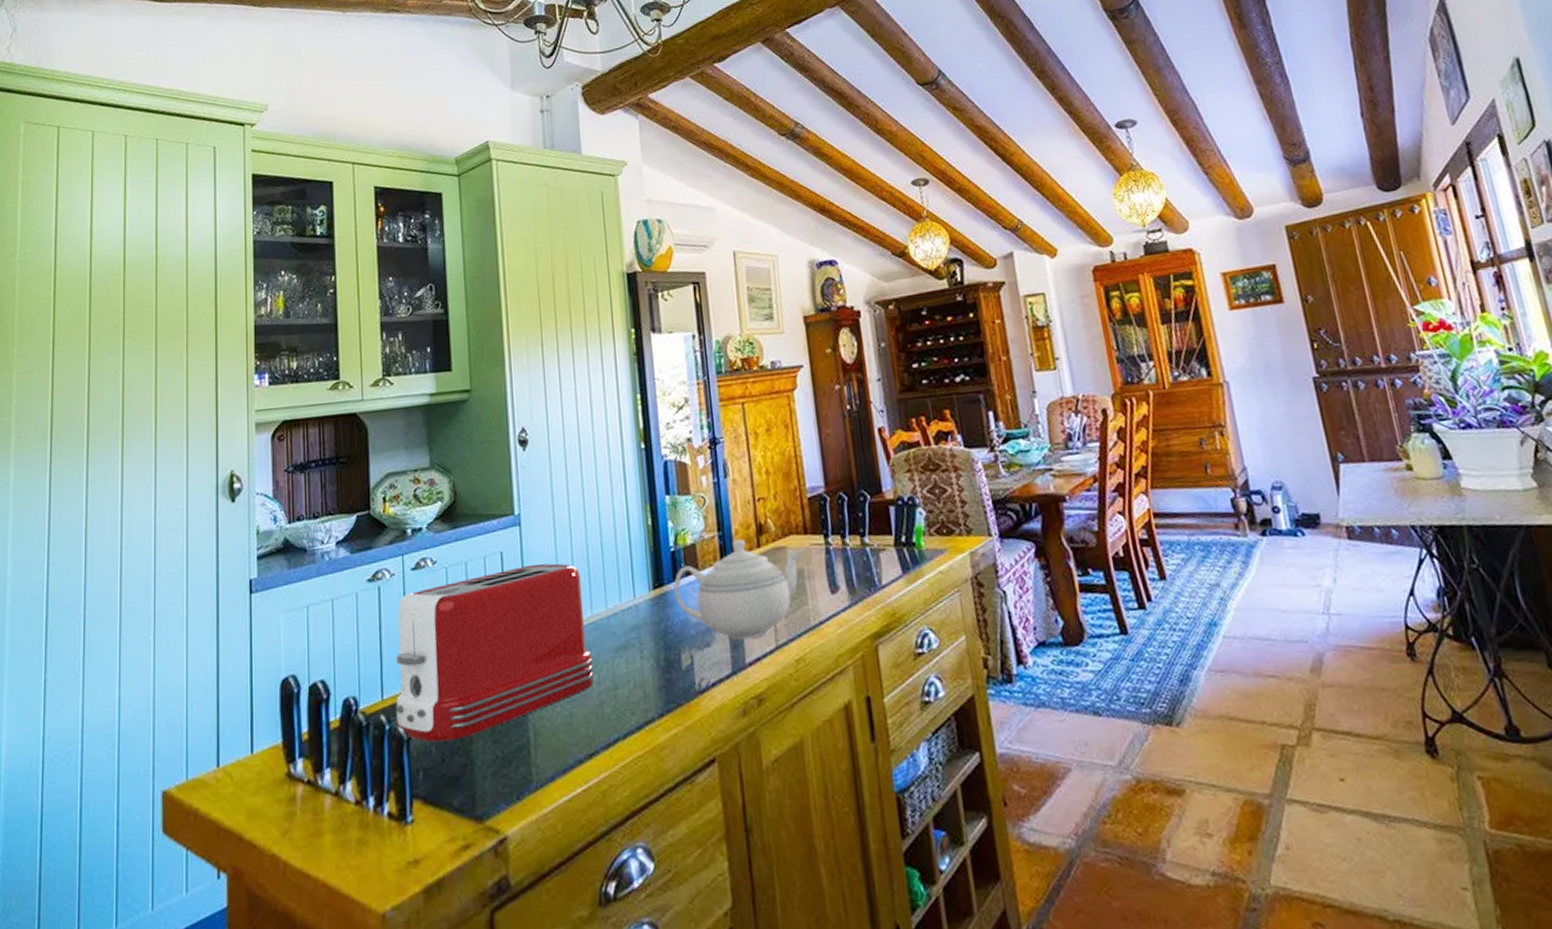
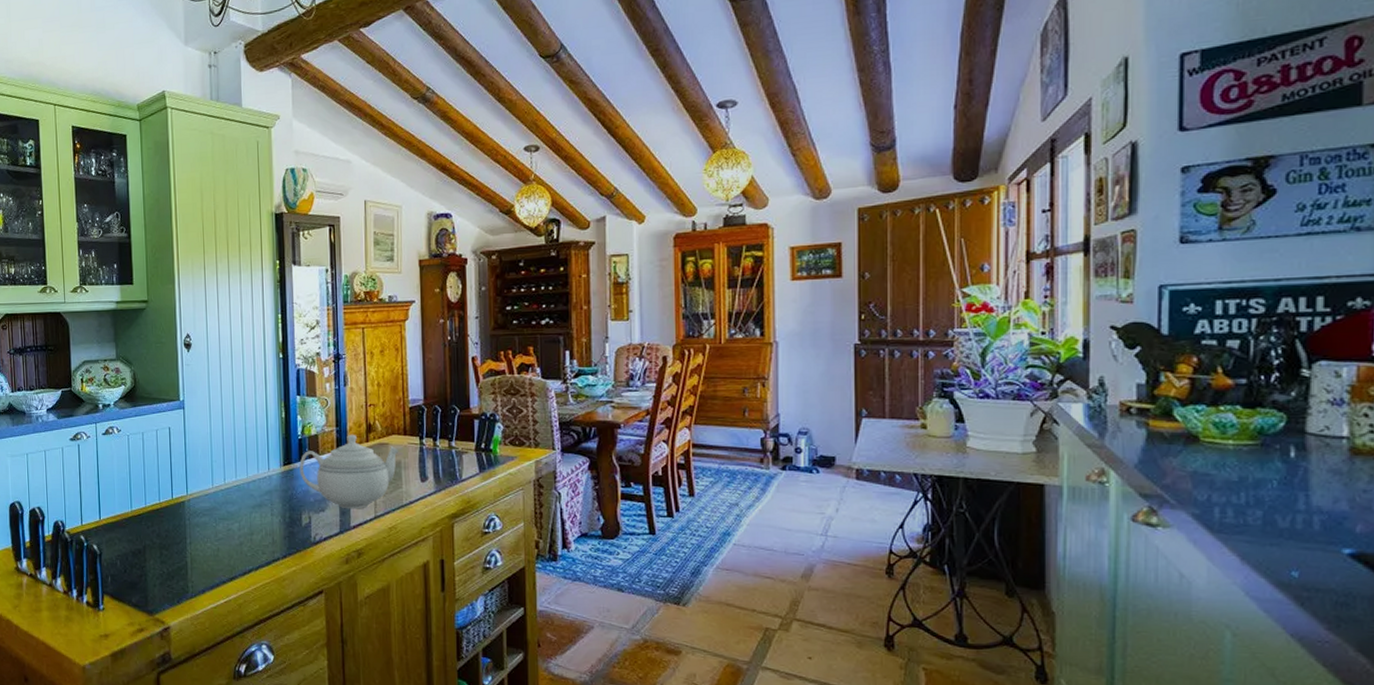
toaster: present [395,563,594,743] -> none [91,439,236,558]

